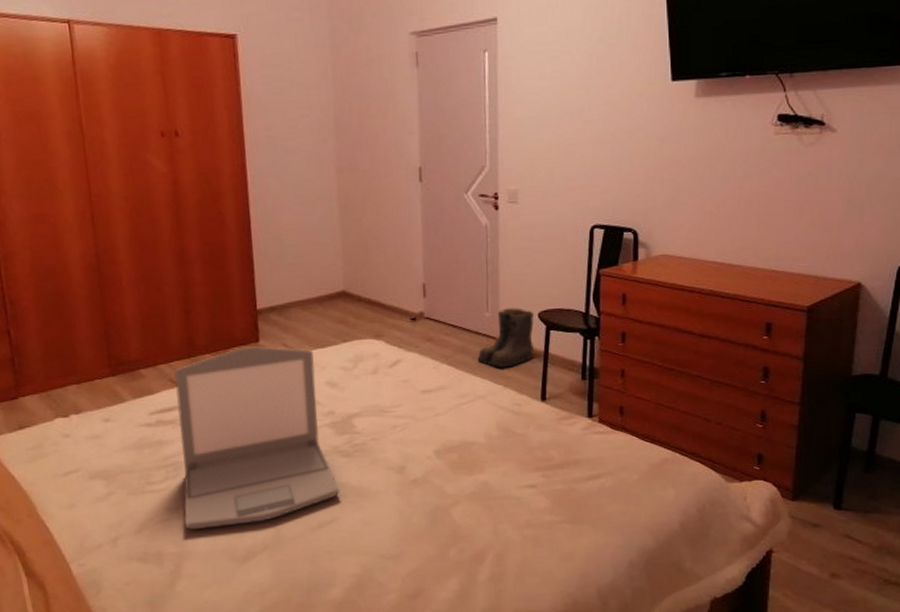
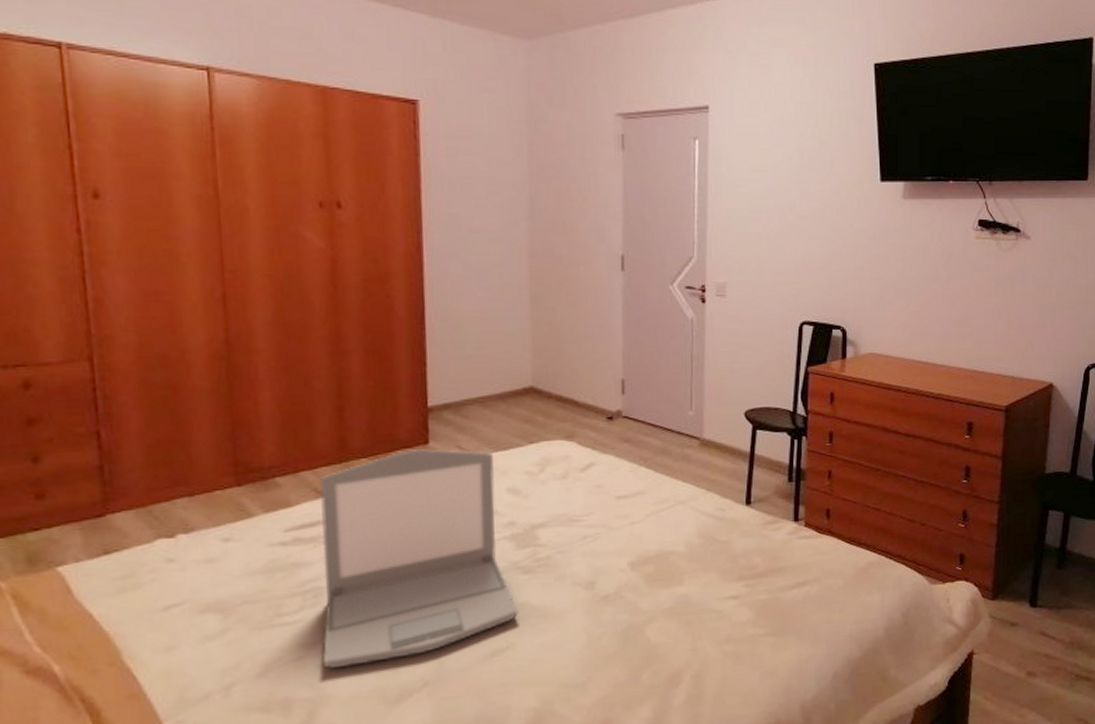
boots: present [477,307,535,368] -> none [679,406,741,471]

